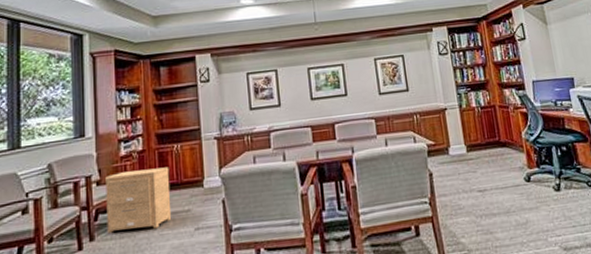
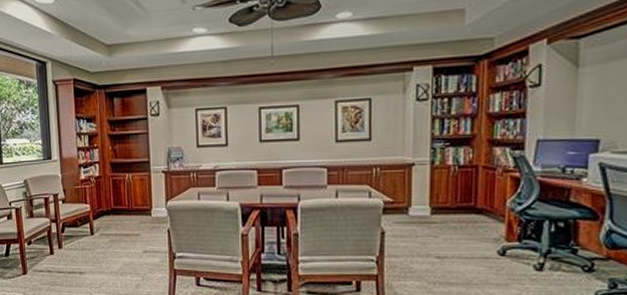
side table: present [105,167,172,233] -> none [69,194,124,246]

